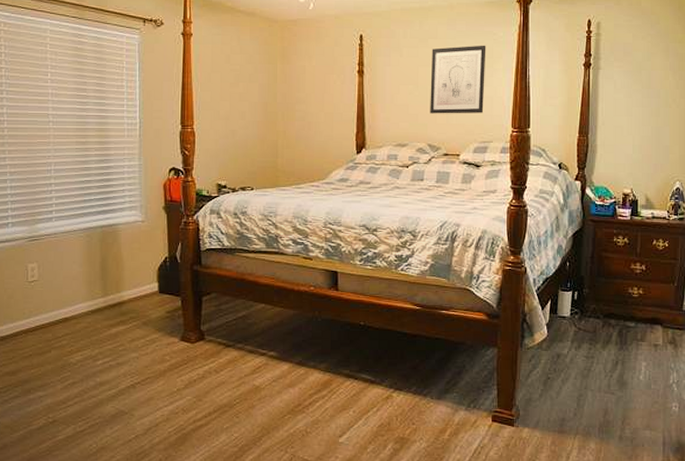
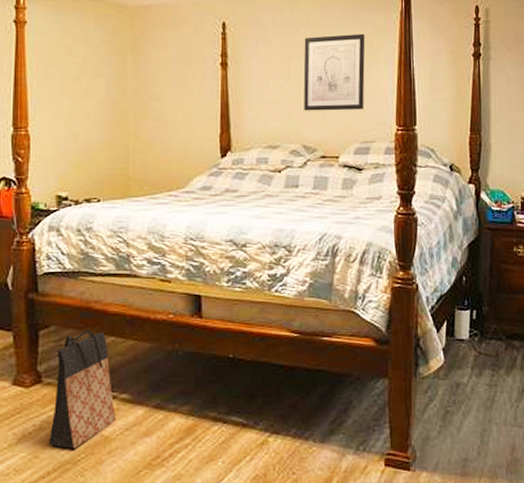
bag: none [210,297,266,395] -> present [49,330,117,449]

